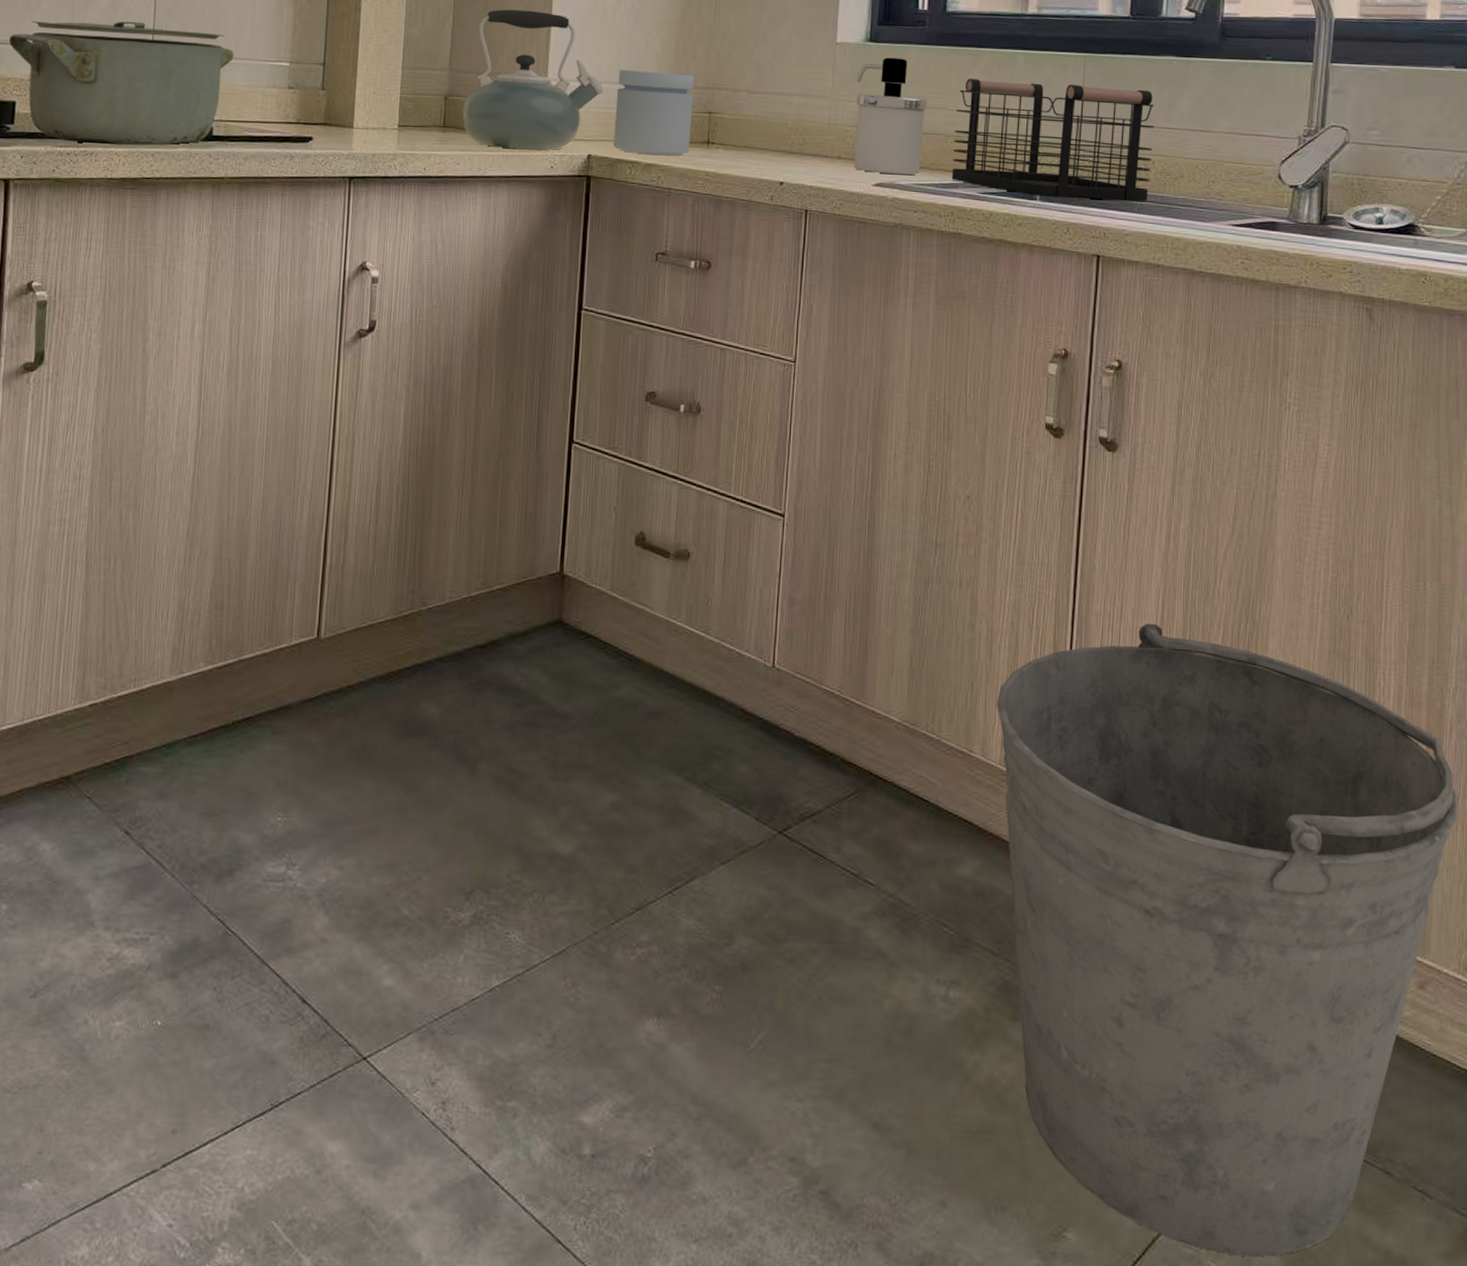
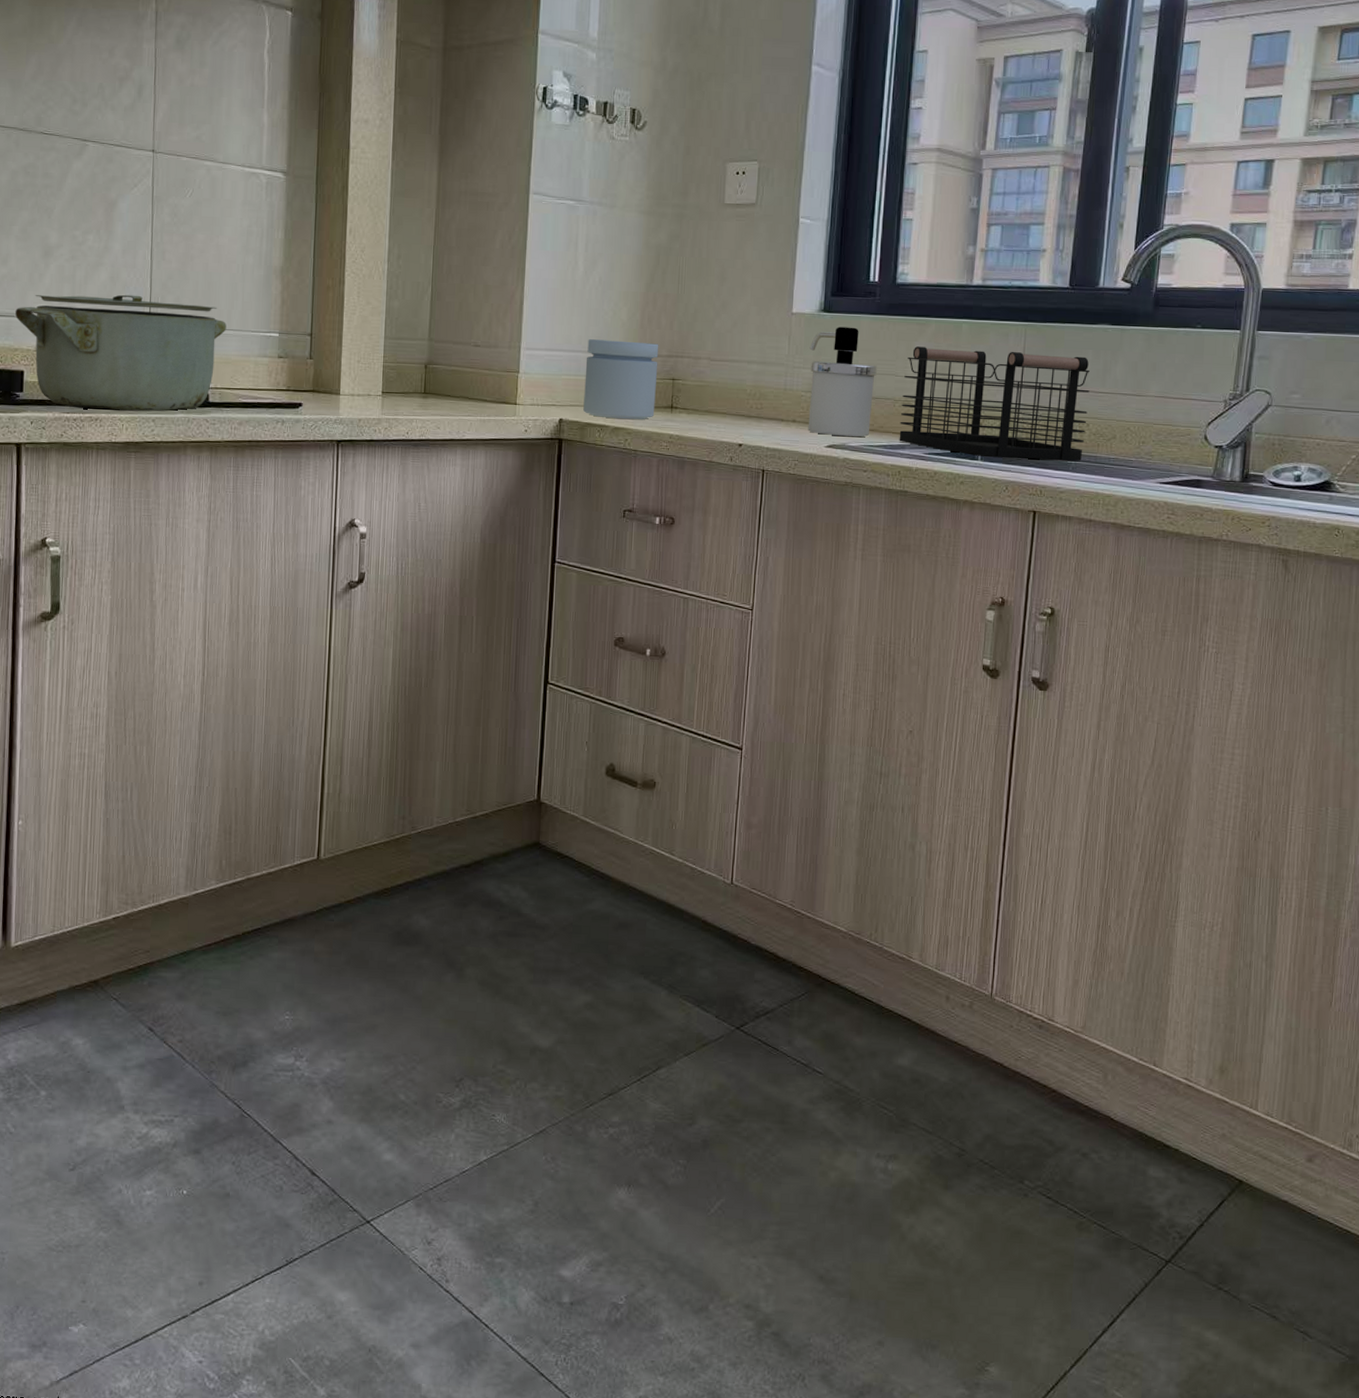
kettle: present [462,9,603,150] -> none [441,282,573,415]
bucket: present [996,623,1458,1257] -> none [933,844,1349,1387]

